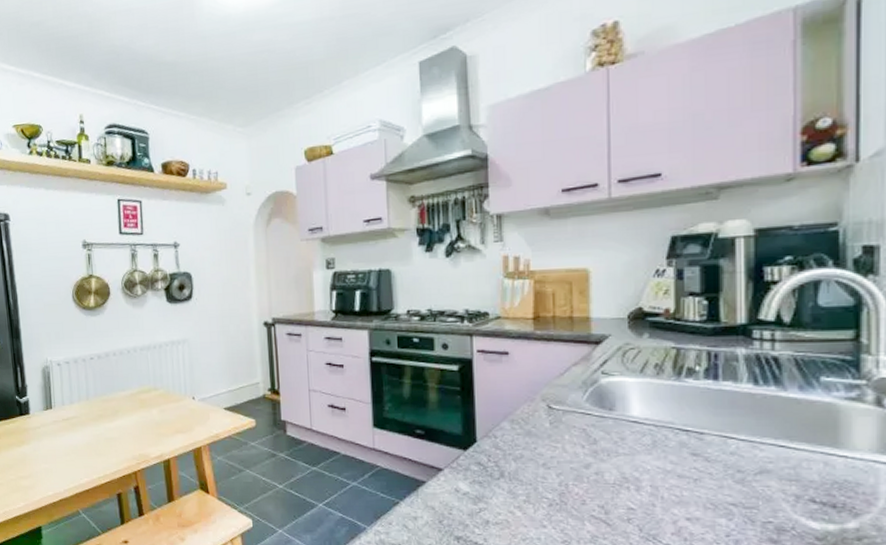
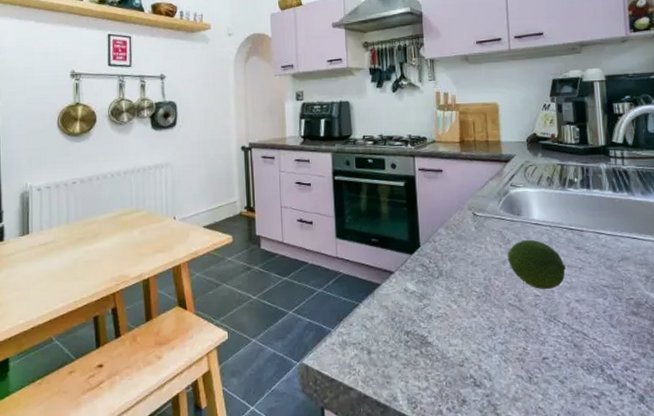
fruit: none [591,440,674,502] -> present [507,239,566,289]

